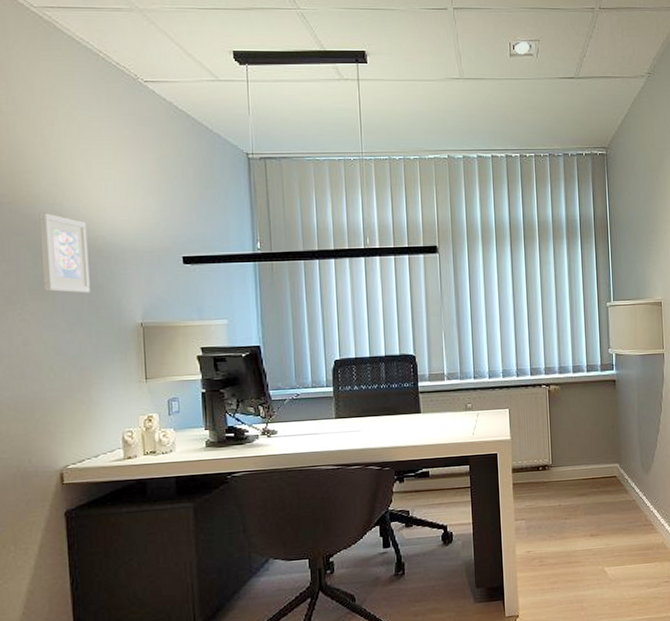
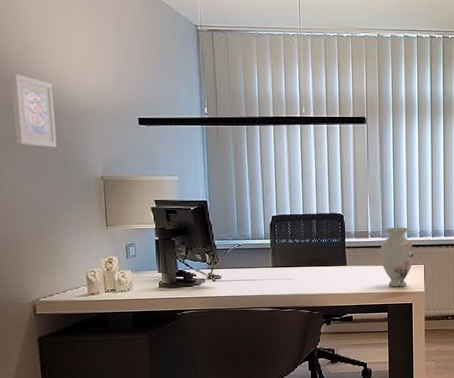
vase: none [458,367,497,436] -> present [380,227,414,287]

